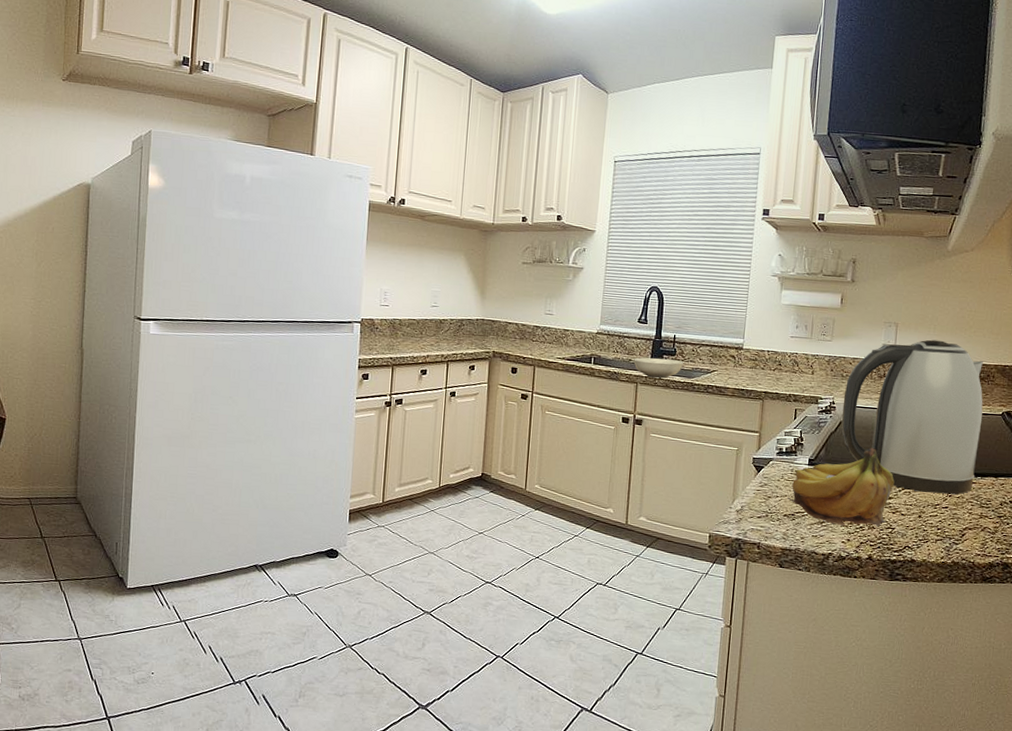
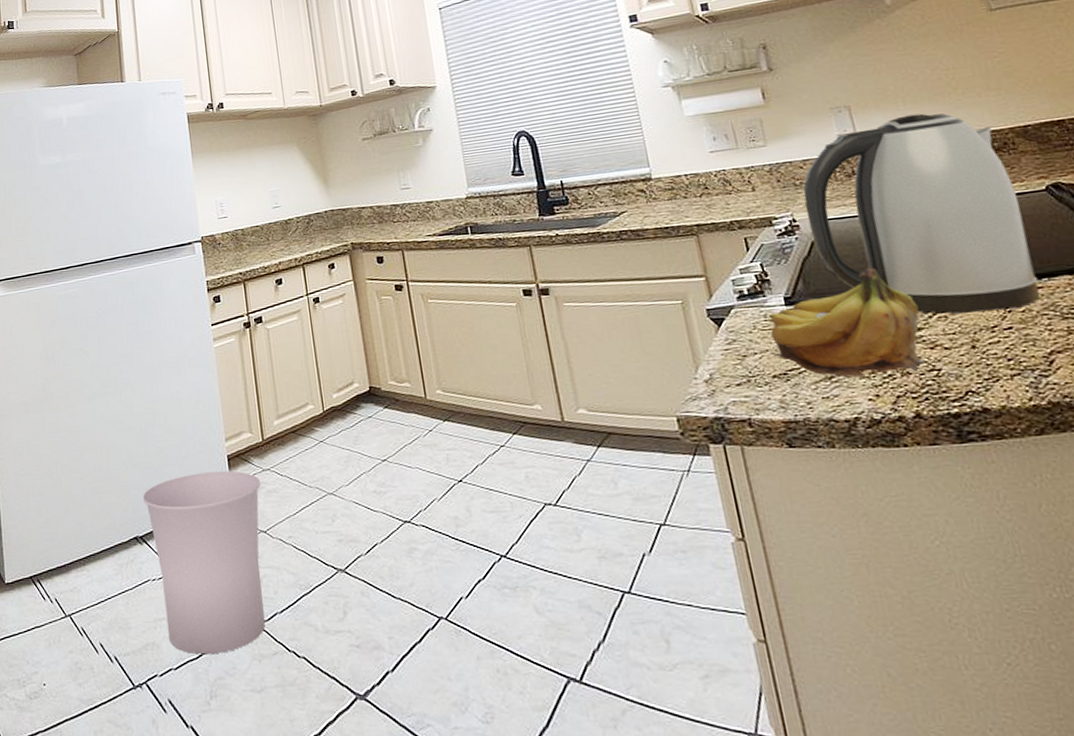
waste bin: none [267,520,375,665] -> present [142,471,265,655]
bowl: present [634,357,684,379] -> none [518,209,583,237]

